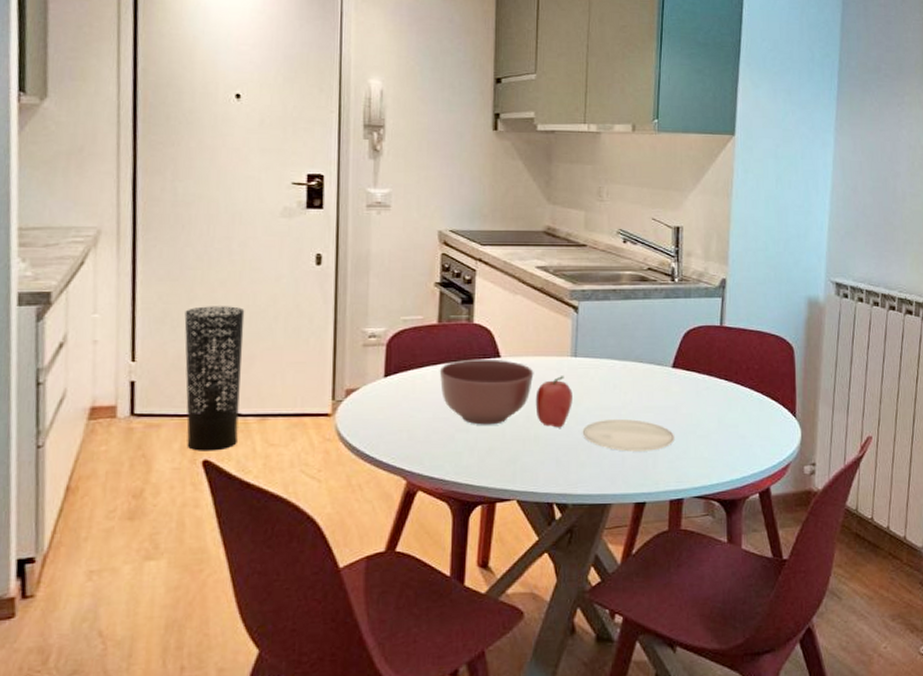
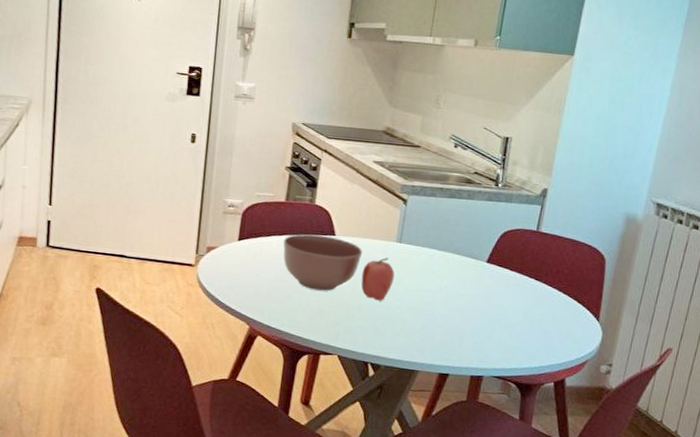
umbrella stand: present [184,306,245,451] -> none [85,167,134,282]
plate: present [582,418,675,452] -> none [399,299,482,332]

